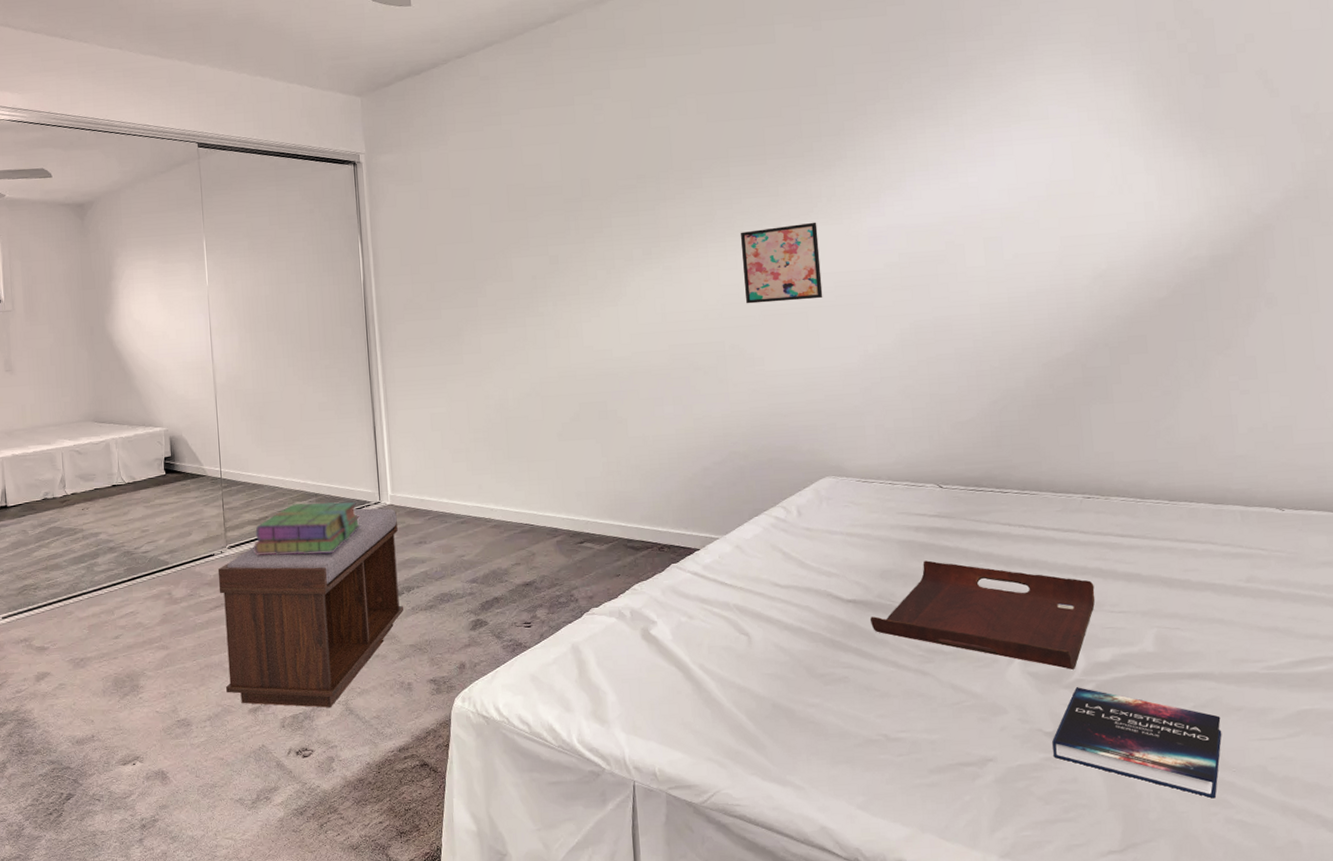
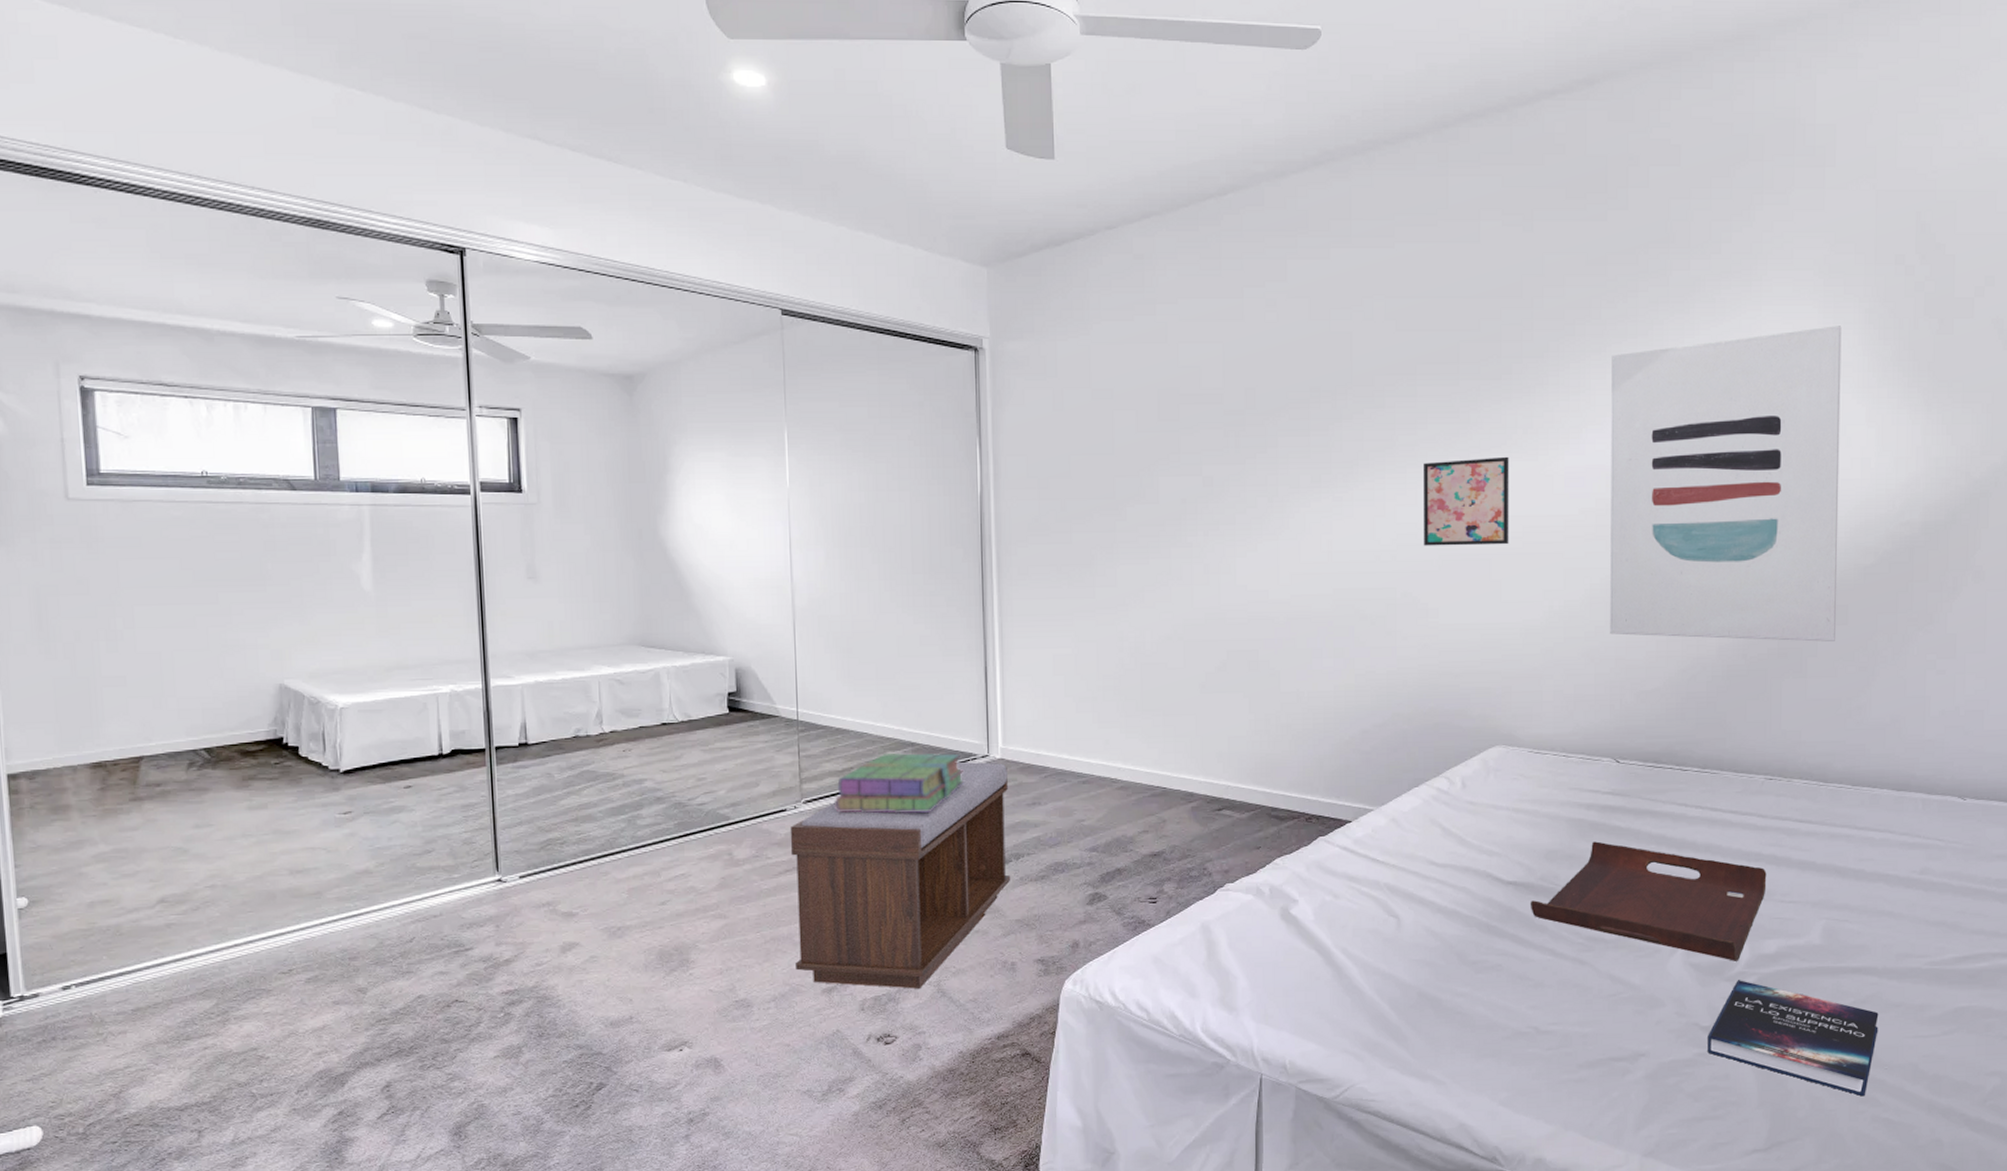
wall art: none [902,88,1137,373] -> present [1610,326,1842,642]

